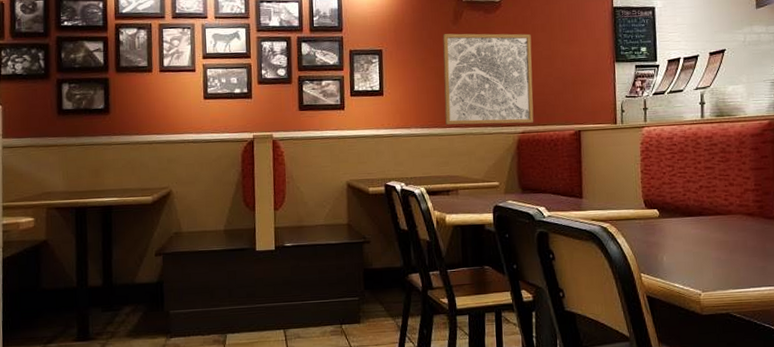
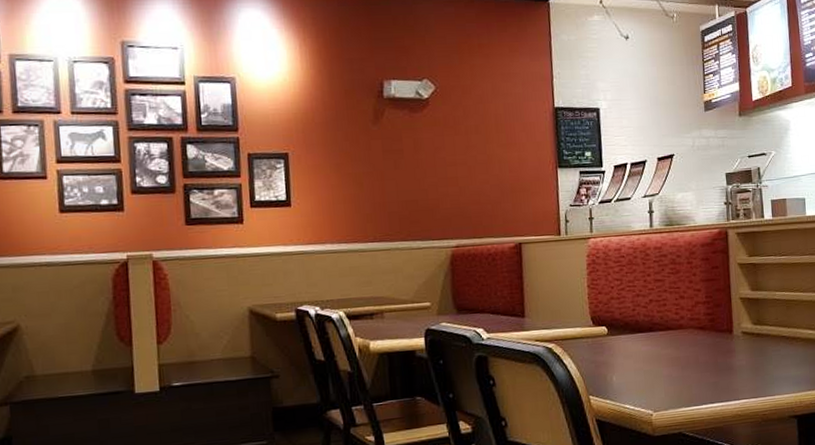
wall art: present [442,33,534,125] -> none [361,135,469,240]

